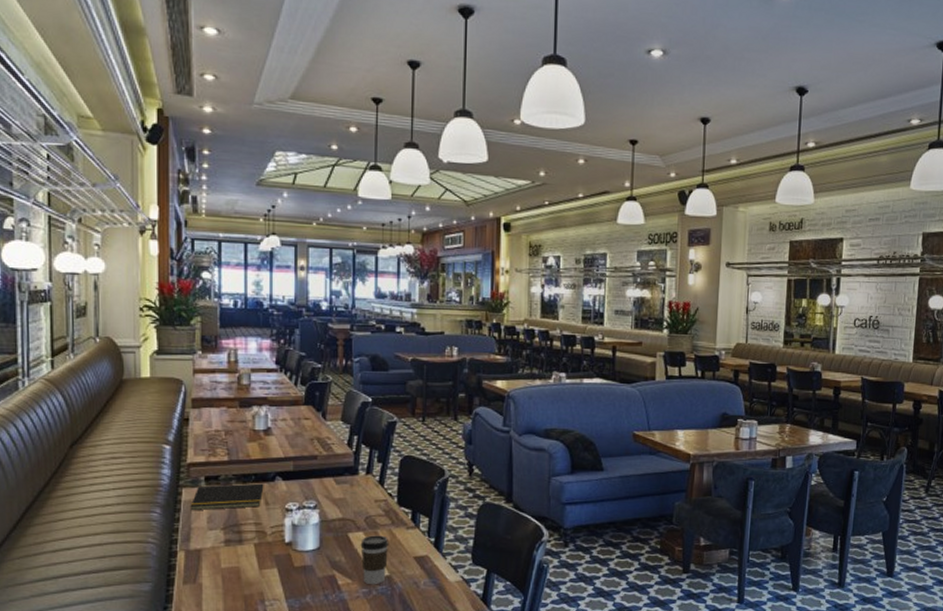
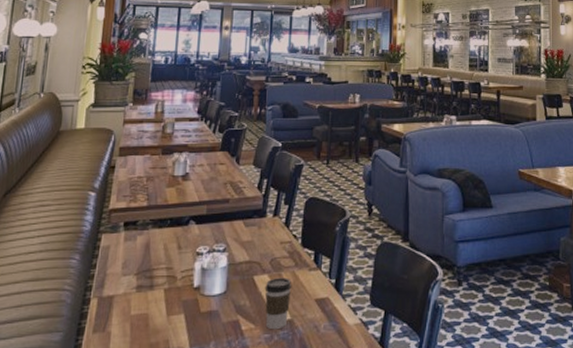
notepad: present [190,483,264,511] -> none [107,227,178,257]

